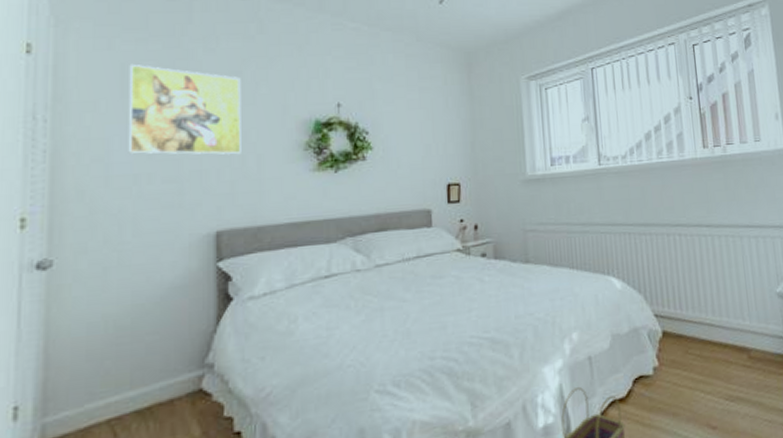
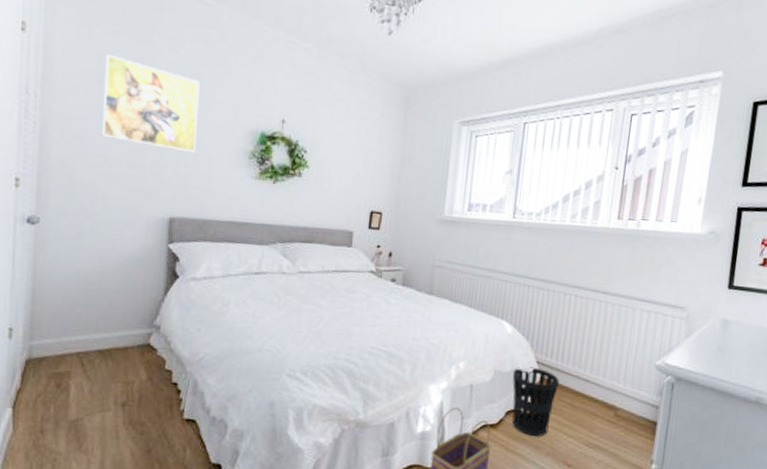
wastebasket: none [631,321,684,403] -> present [512,367,559,437]

